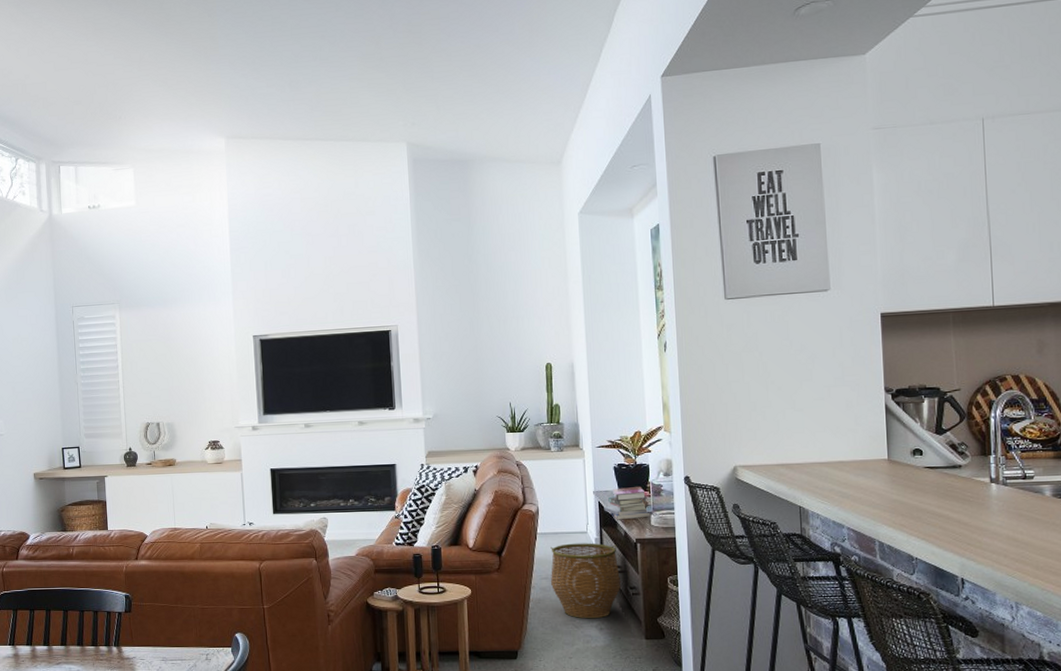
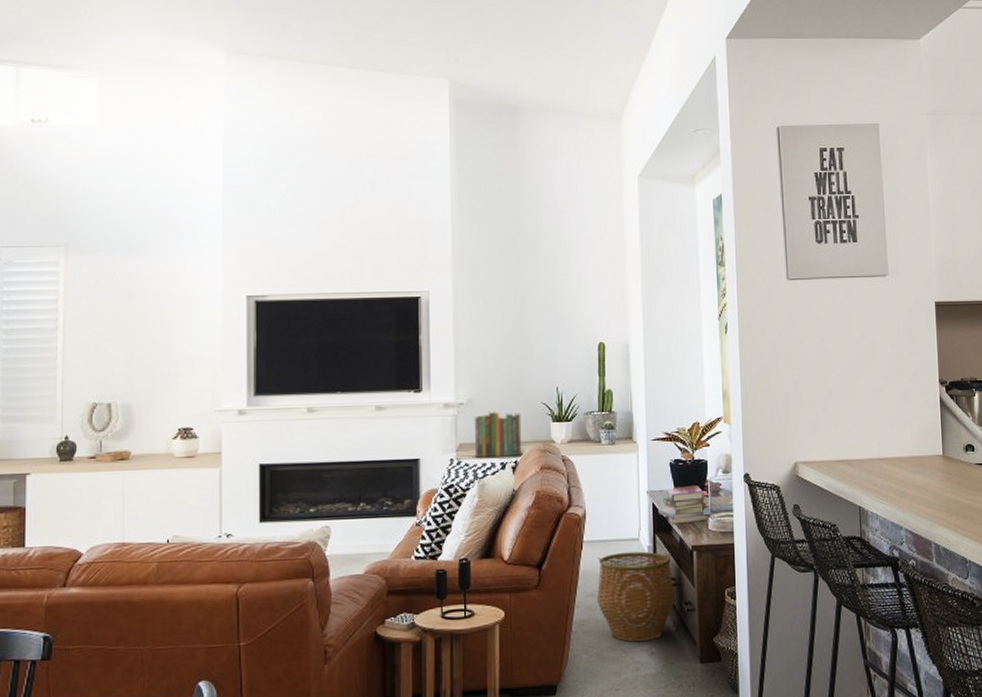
books: none [439,423,482,463] -> present [474,410,522,458]

